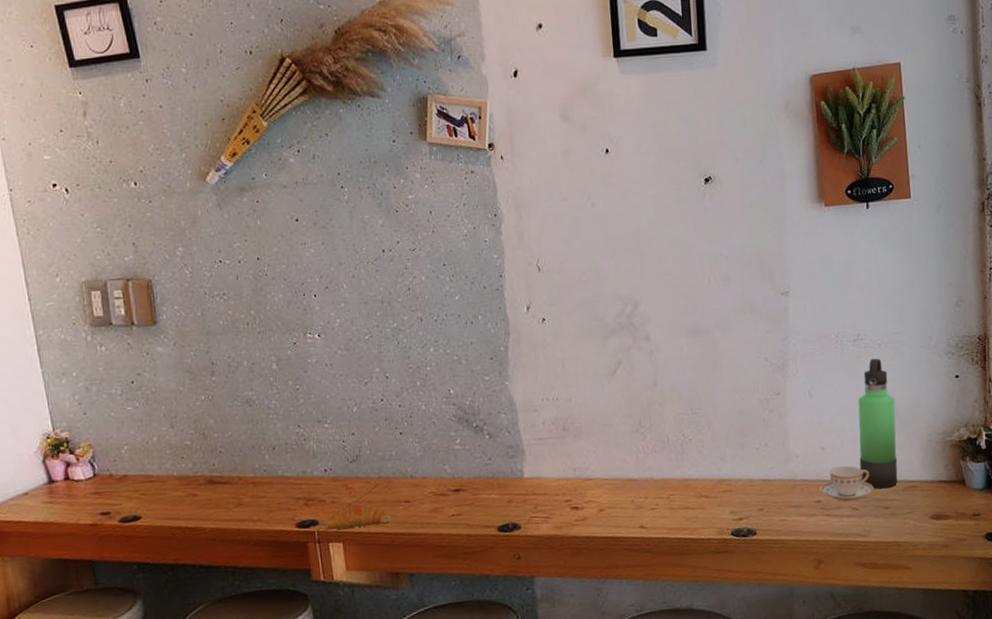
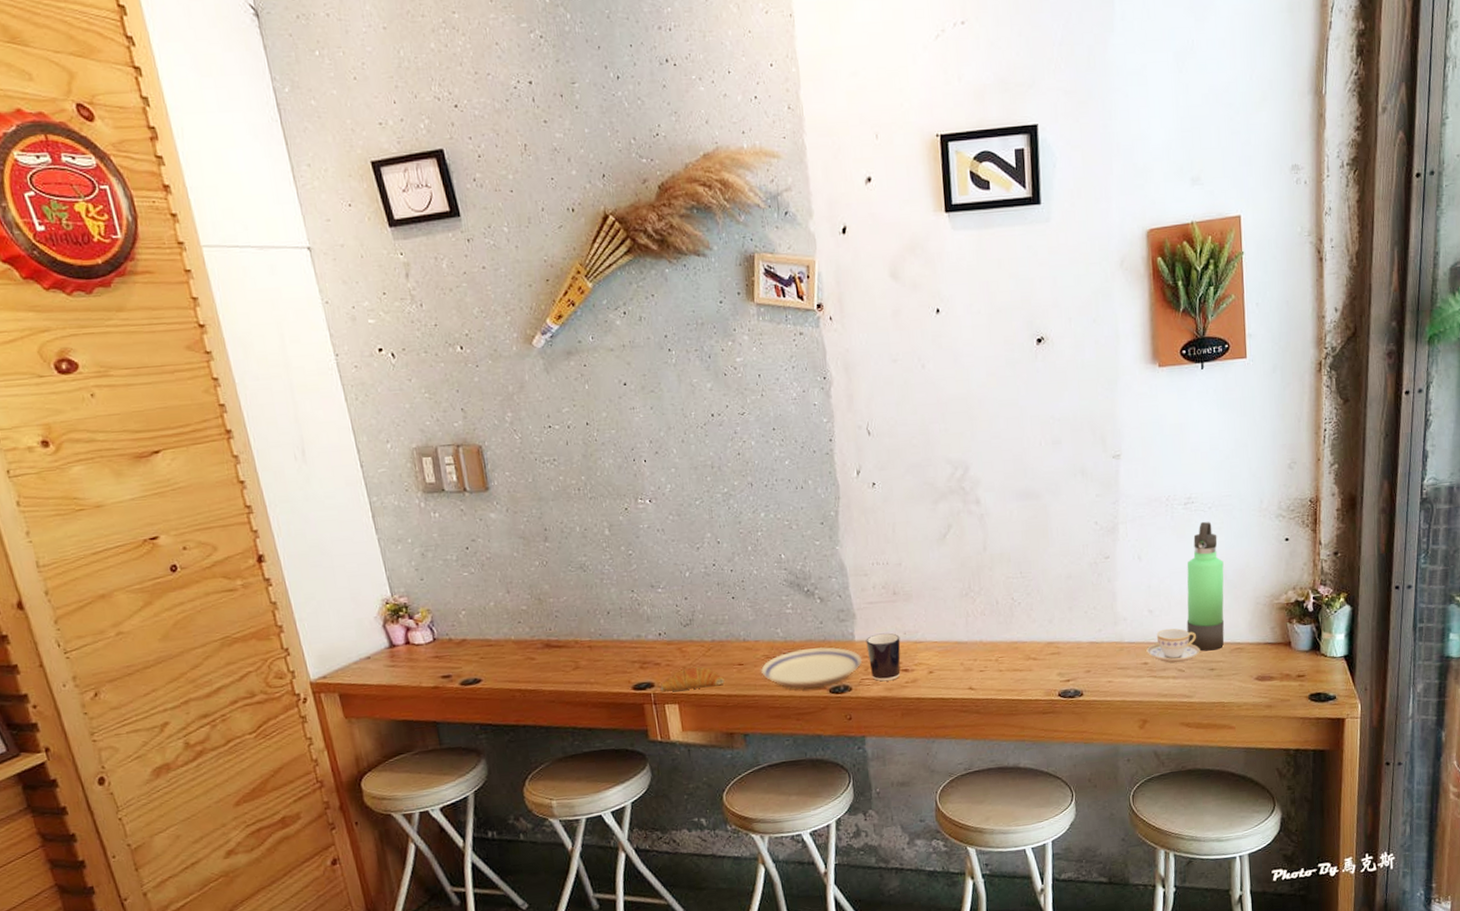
plate: none [427,484,532,527] -> present [760,647,863,689]
mug: none [535,469,571,520] -> present [866,633,901,682]

